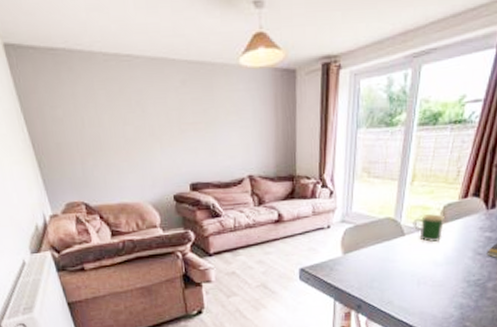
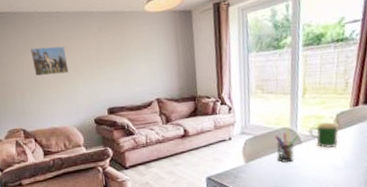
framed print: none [93,100,143,138] -> present [30,46,69,77]
pen holder: none [377,222,402,256] -> present [275,132,298,163]

